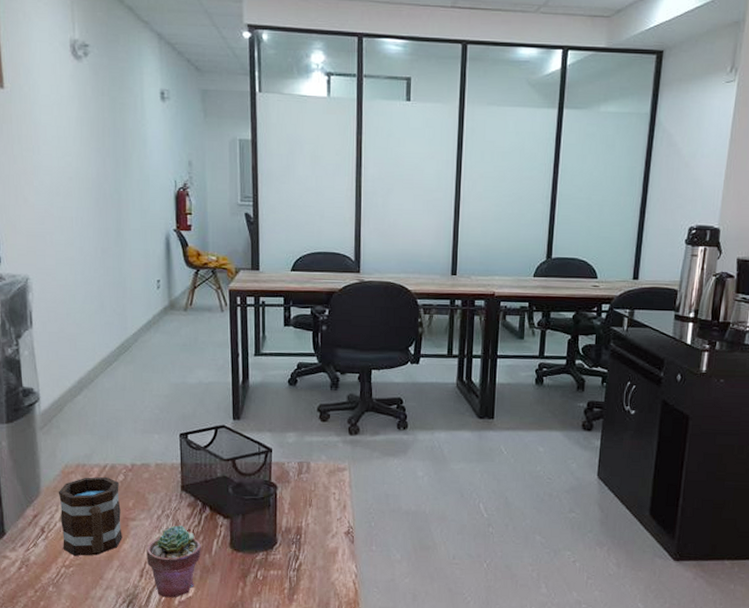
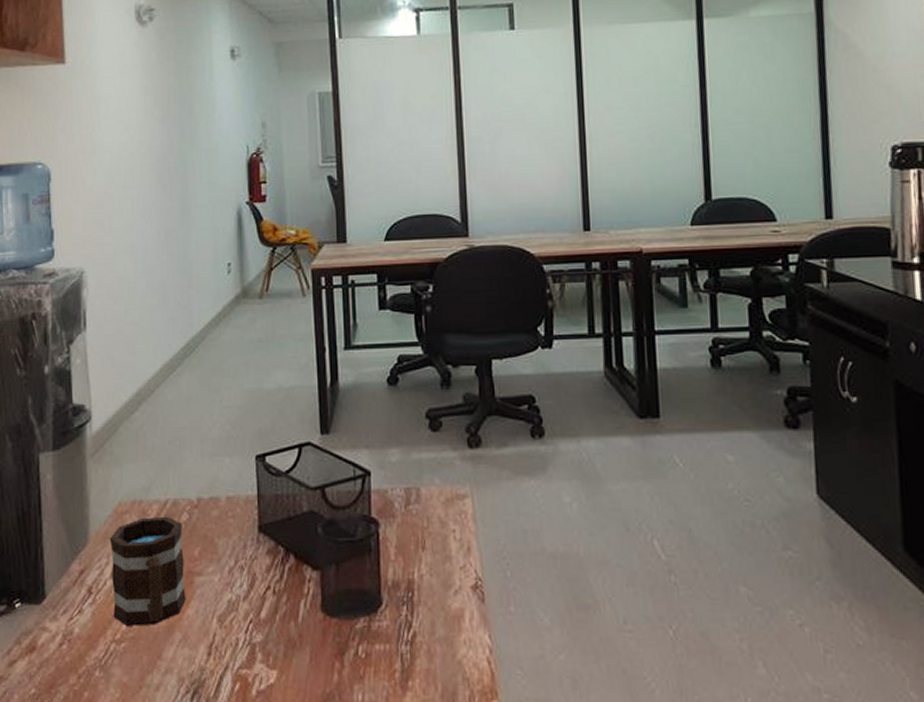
potted succulent: present [146,525,201,598] -> none [215,581,284,686]

